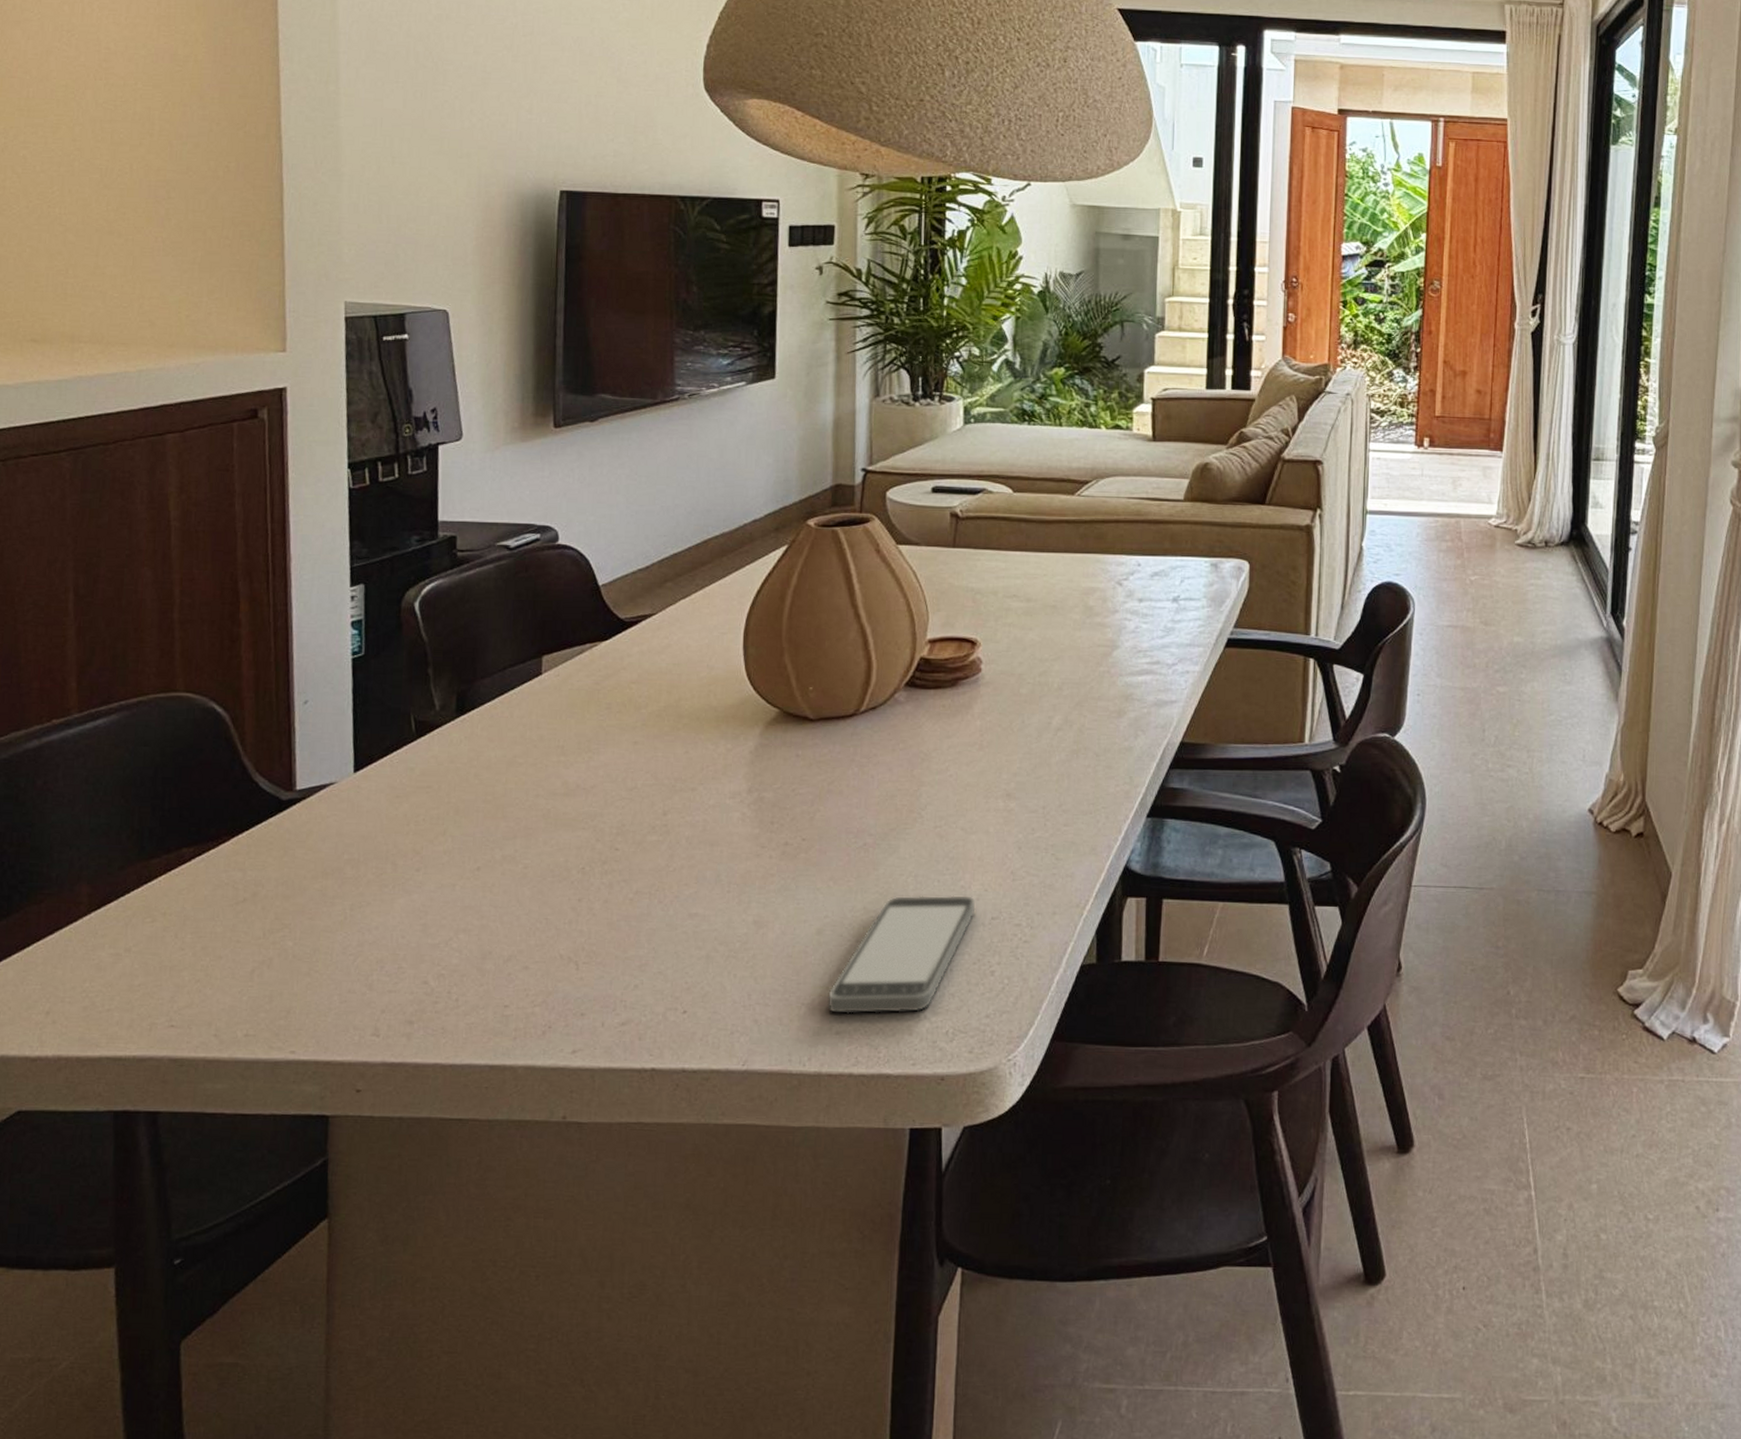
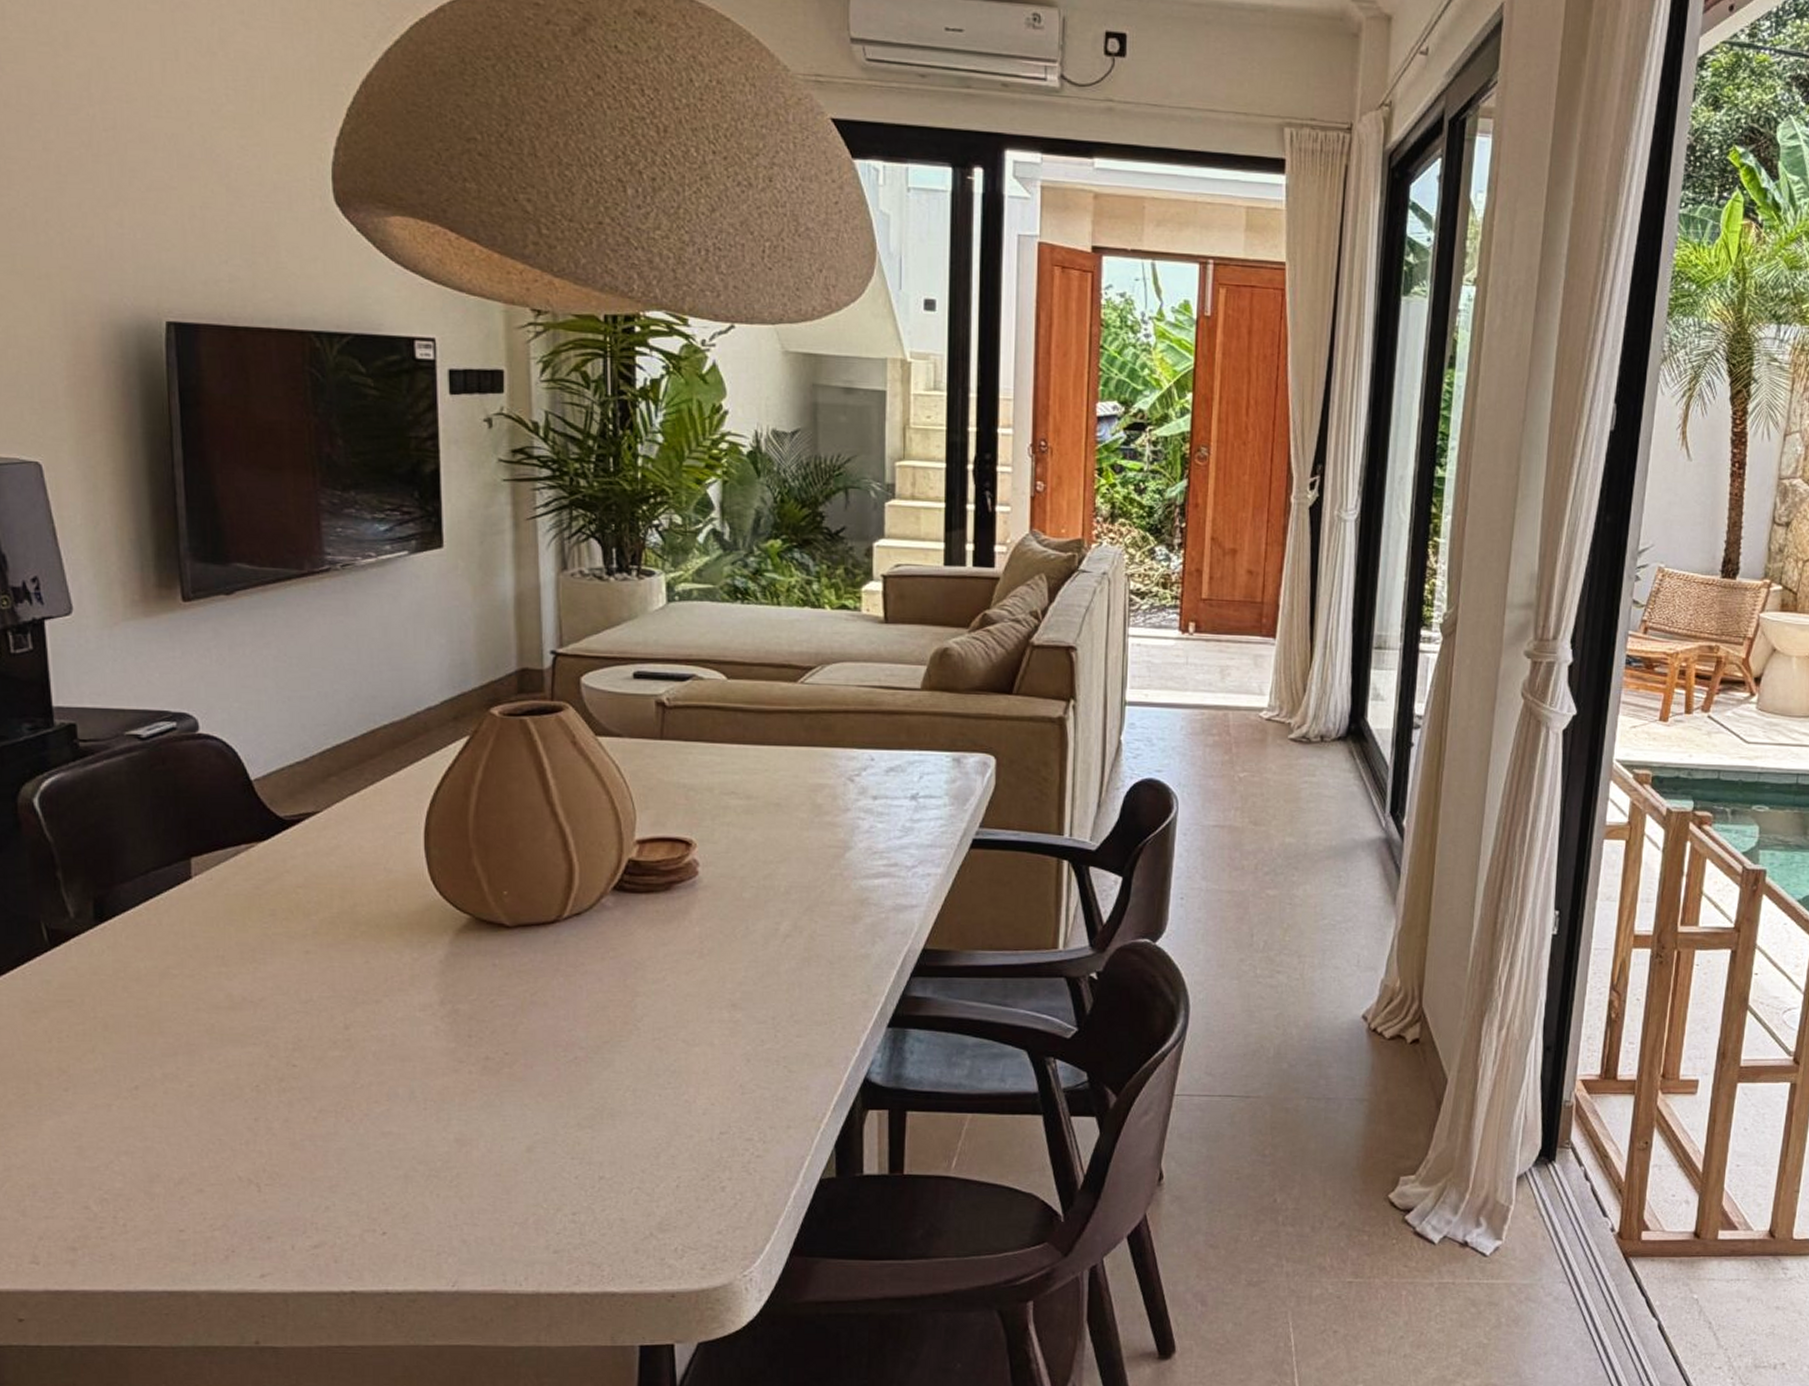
smartphone: present [827,895,976,1014] -> none [543,1110,702,1232]

